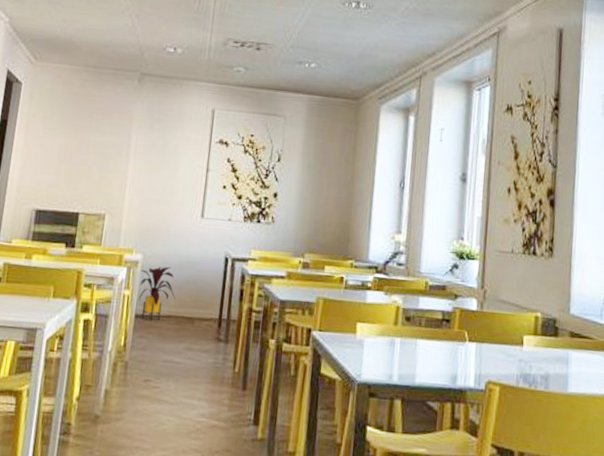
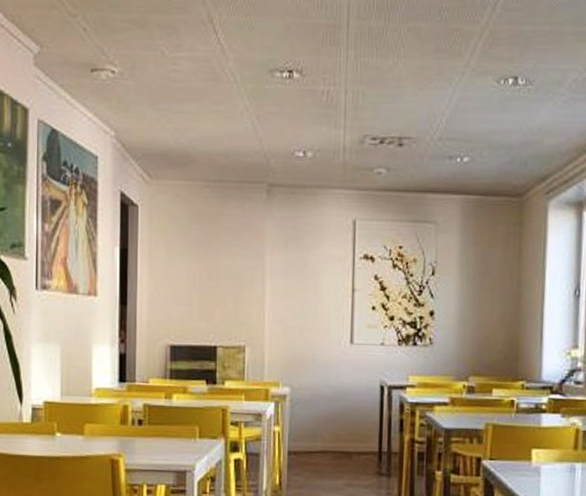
house plant: present [138,266,176,321] -> none [289,399,330,457]

